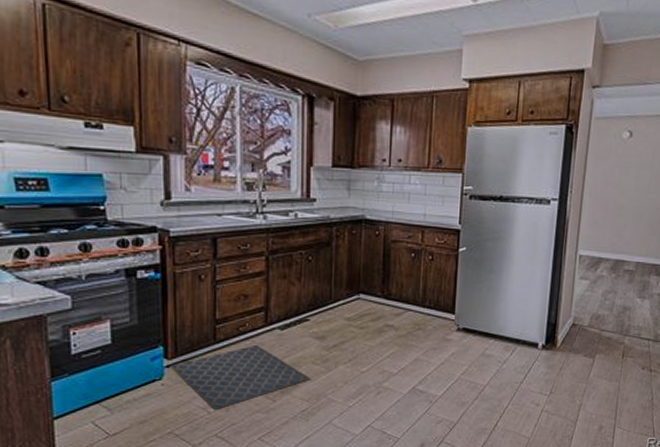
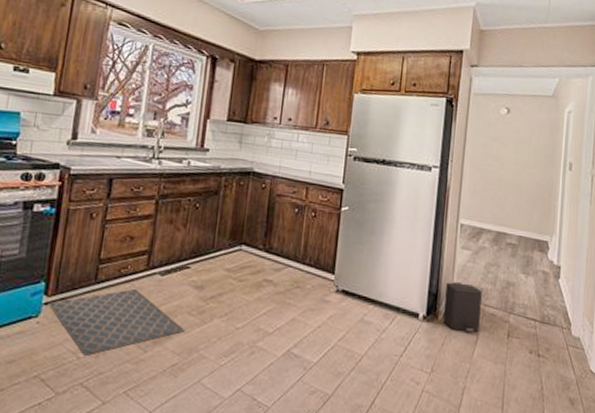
pedal bin: none [561,311,599,356] -> present [443,282,482,333]

